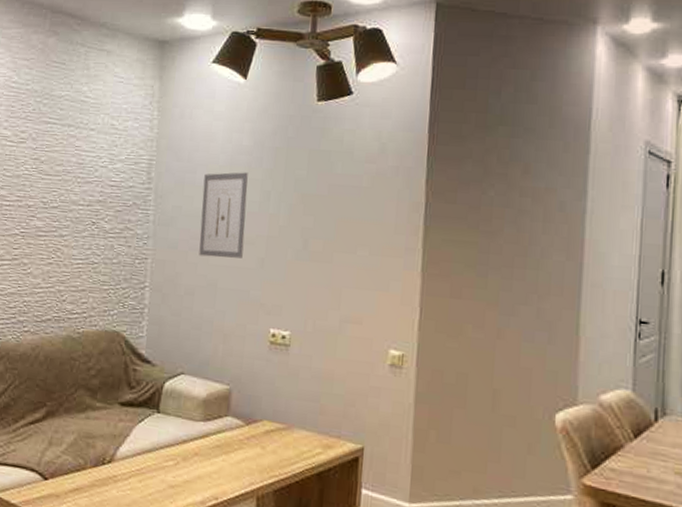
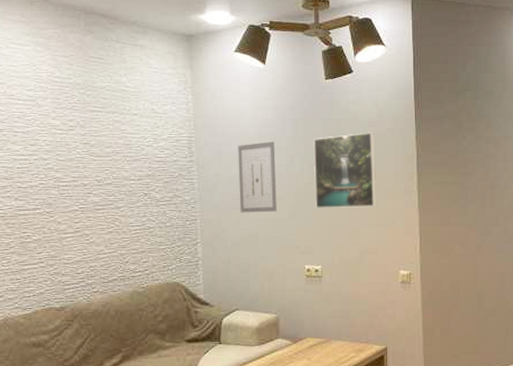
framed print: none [290,169,373,264] -> present [313,132,377,209]

